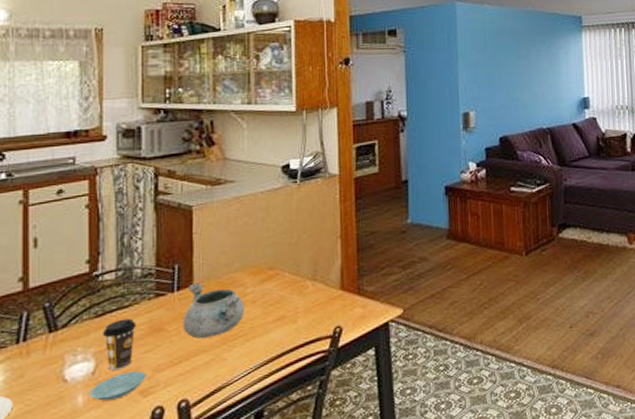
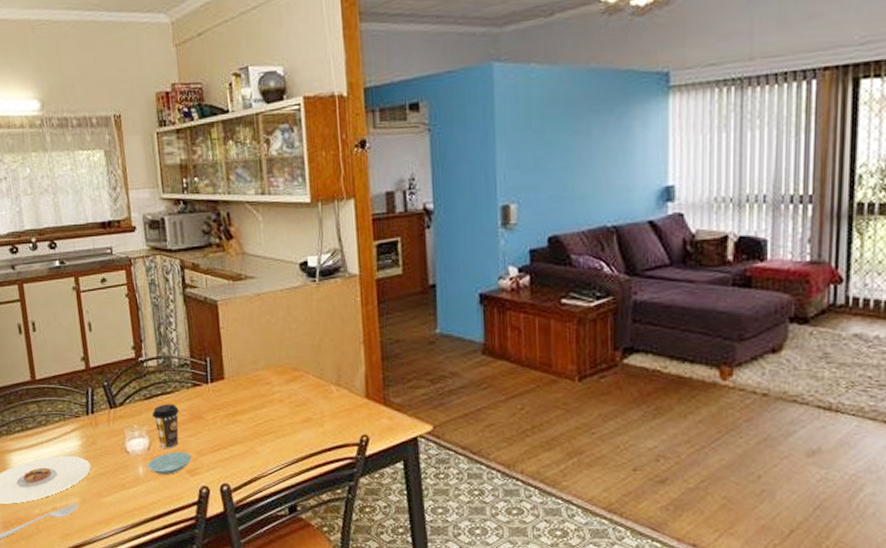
decorative bowl: present [183,282,245,339] -> none [218,377,273,430]

